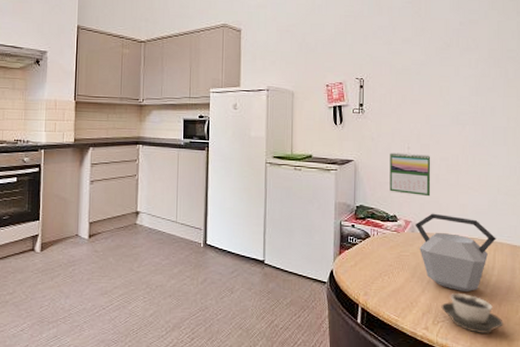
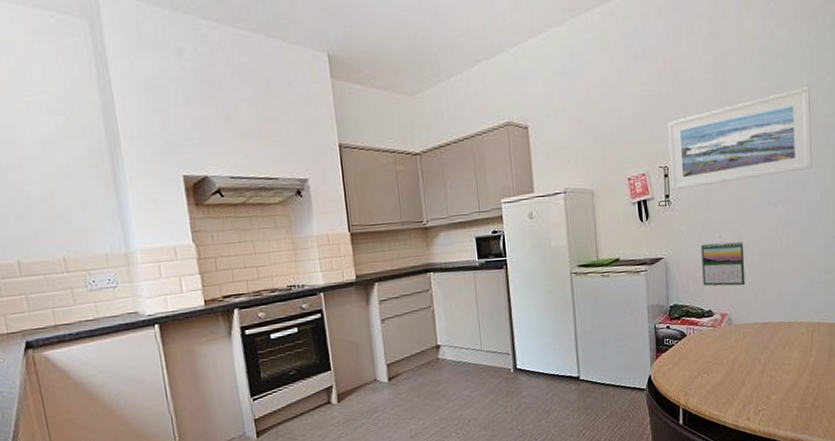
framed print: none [365,24,500,101] -> present [667,86,812,190]
kettle: present [415,213,496,293] -> none [731,302,813,378]
cup: present [441,293,503,333] -> none [762,379,823,416]

